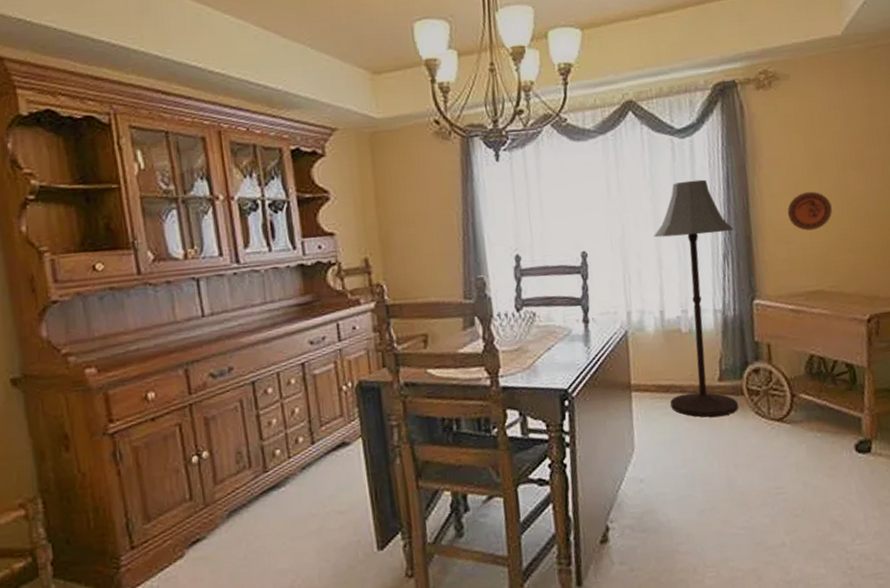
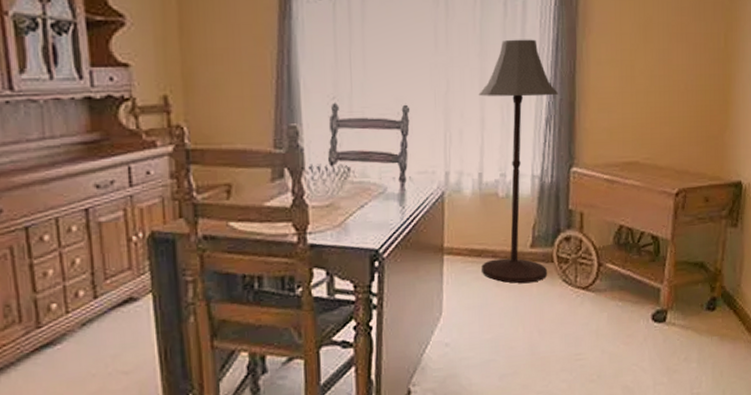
decorative plate: present [787,191,832,231] -> none [611,61,654,101]

